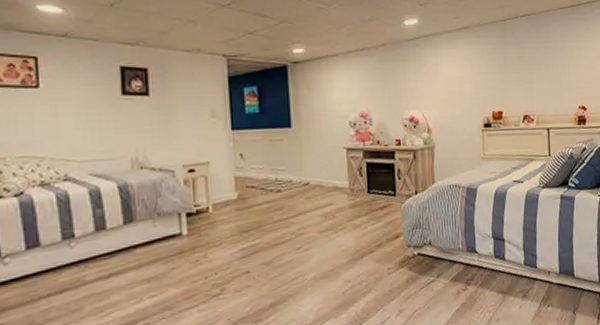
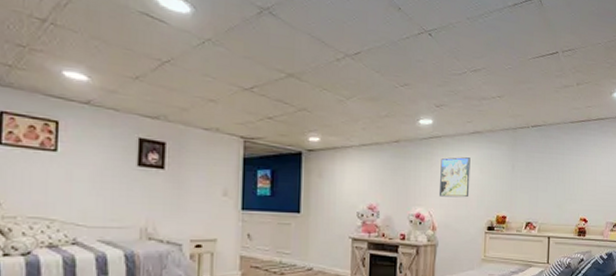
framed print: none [430,55,462,98] -> present [438,157,470,198]

